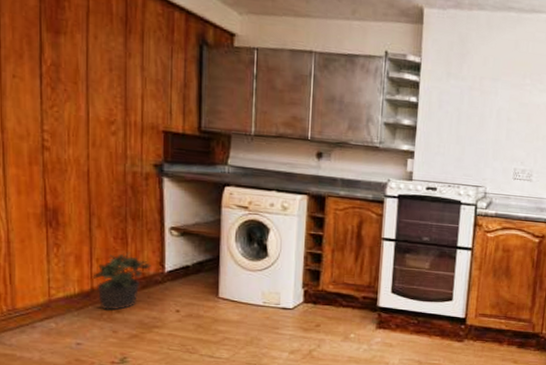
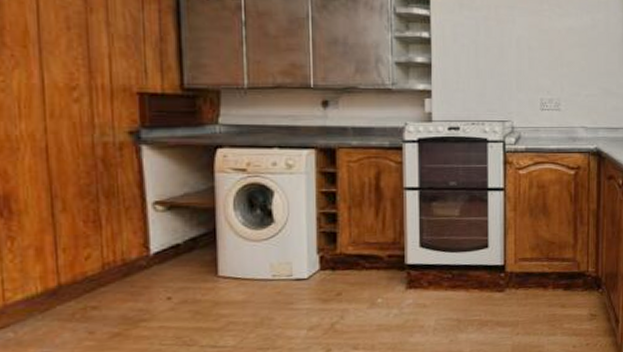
potted plant: present [92,251,151,311] -> none [58,235,133,309]

